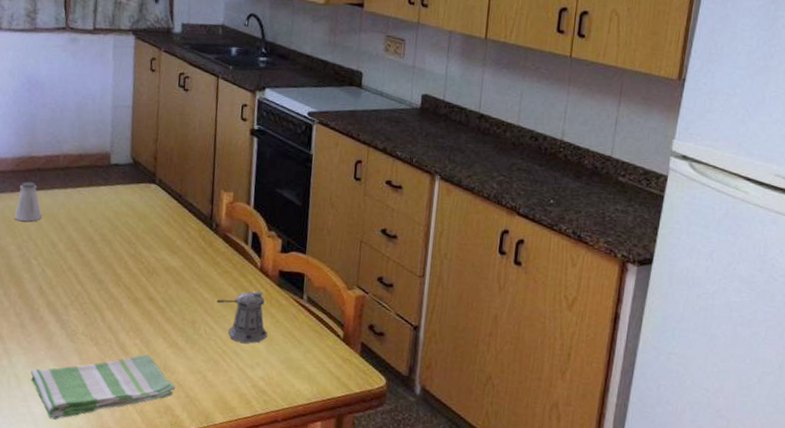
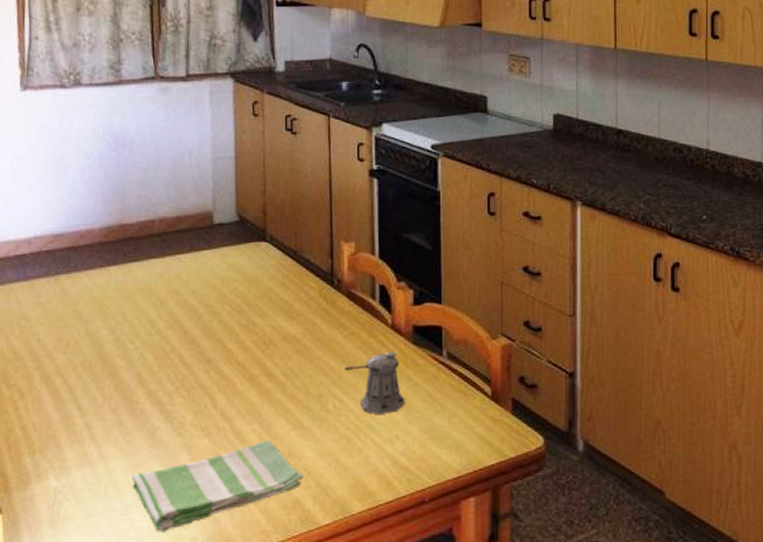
saltshaker: present [14,181,42,222] -> none [105,253,137,299]

